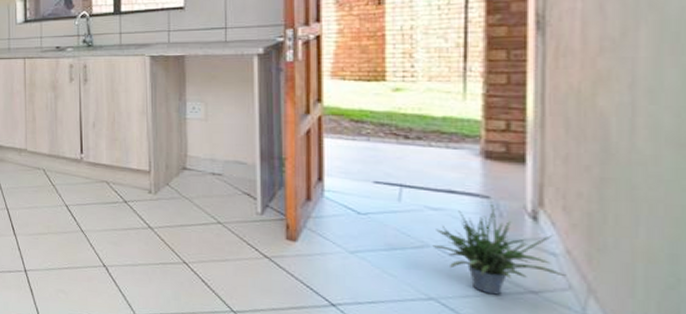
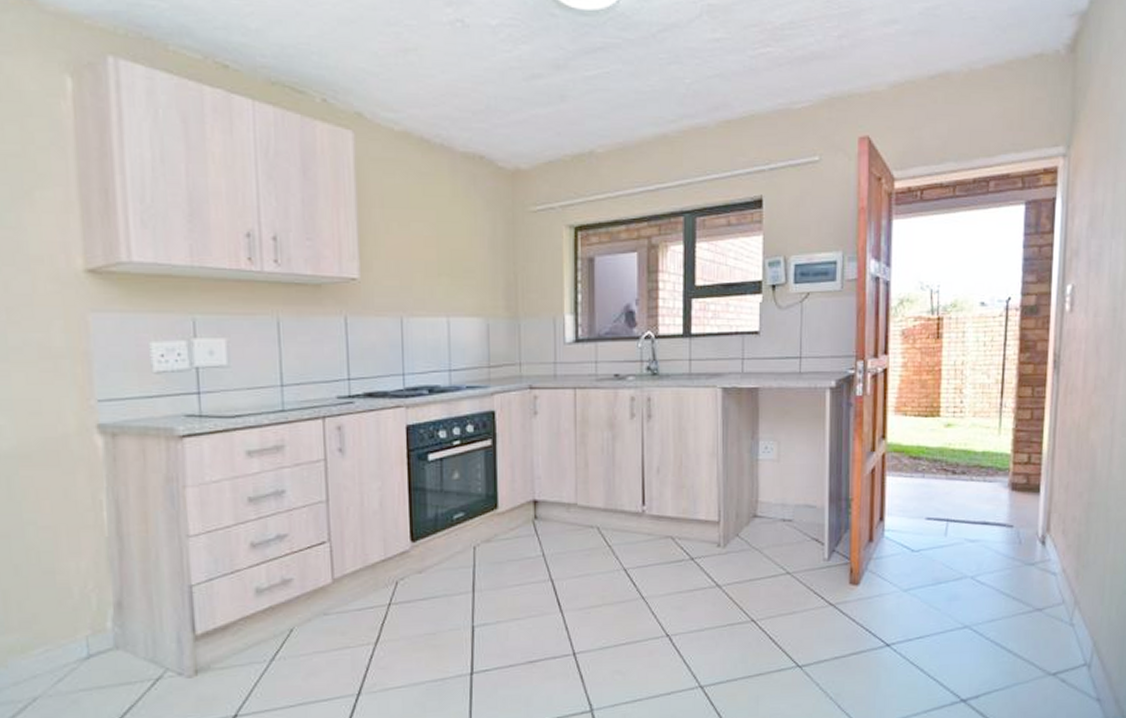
potted plant: present [433,199,567,295] -> none [969,528,1062,616]

